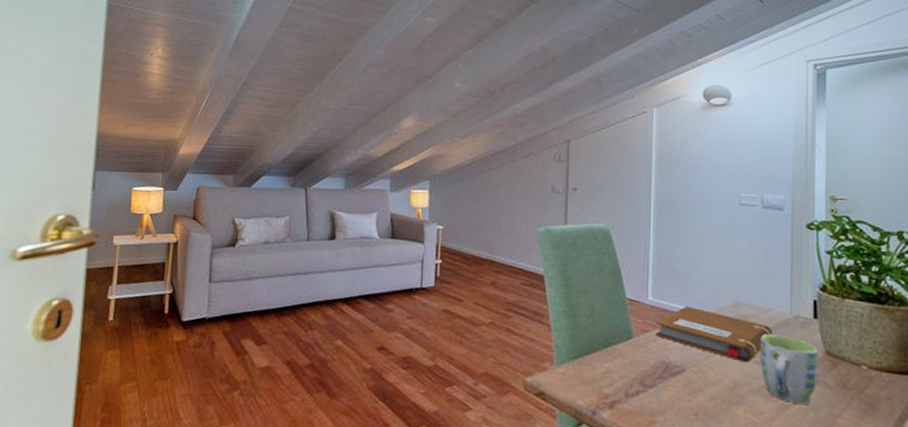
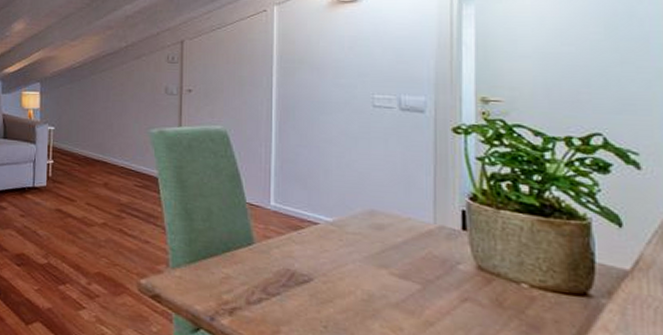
notebook: present [656,306,773,363] -> none [279,212,413,275]
mug: present [760,333,819,405] -> none [398,244,469,324]

